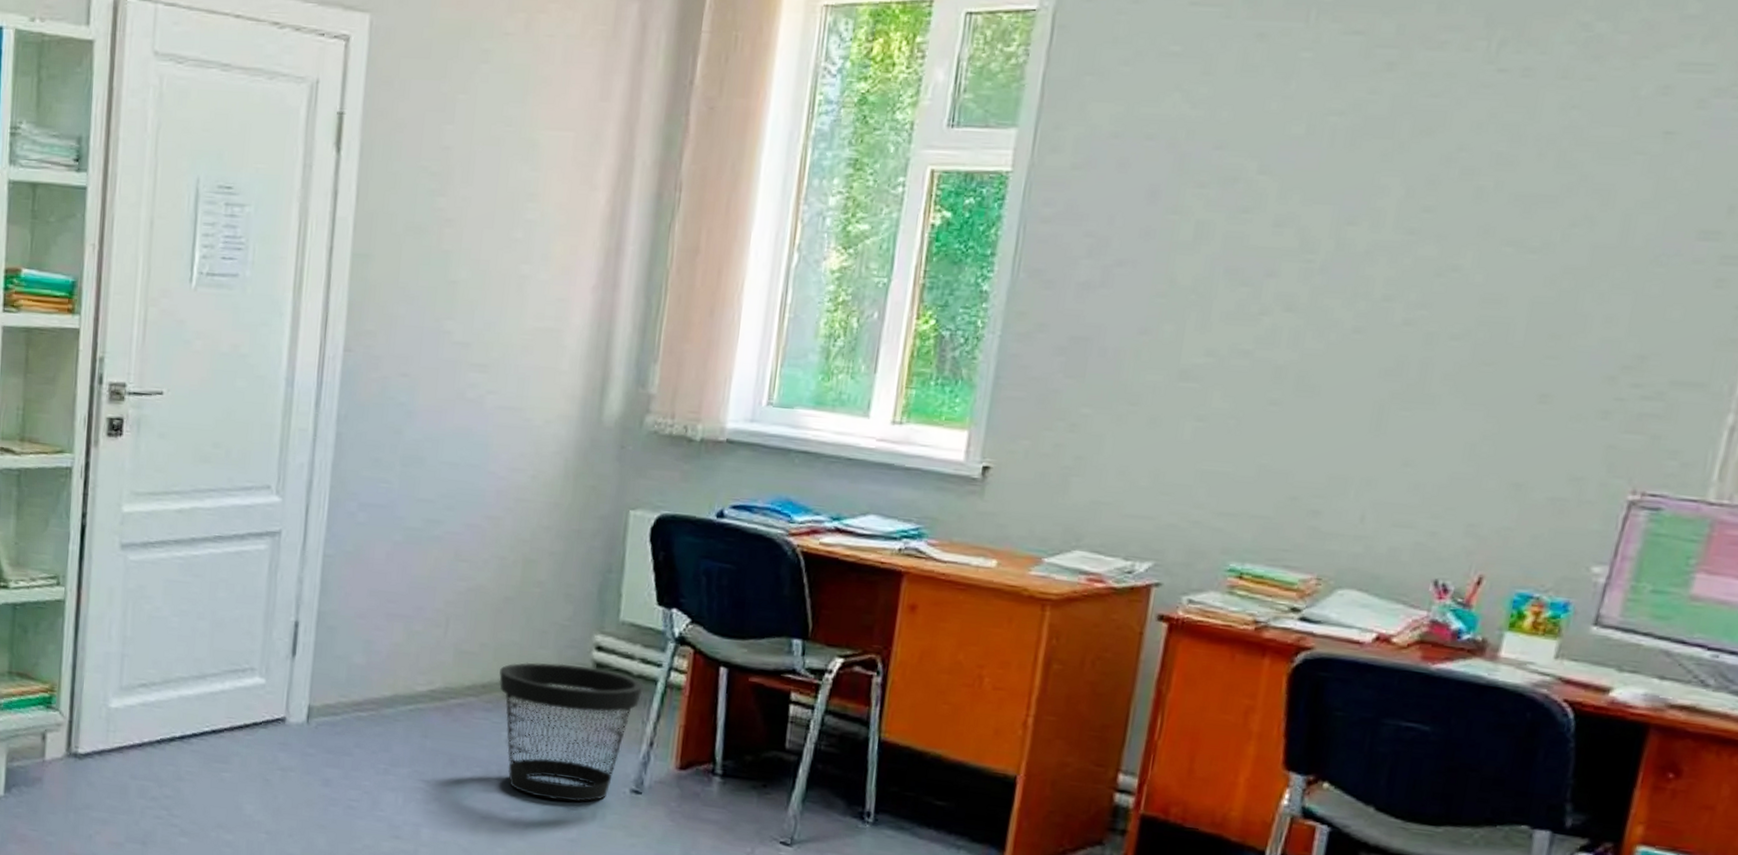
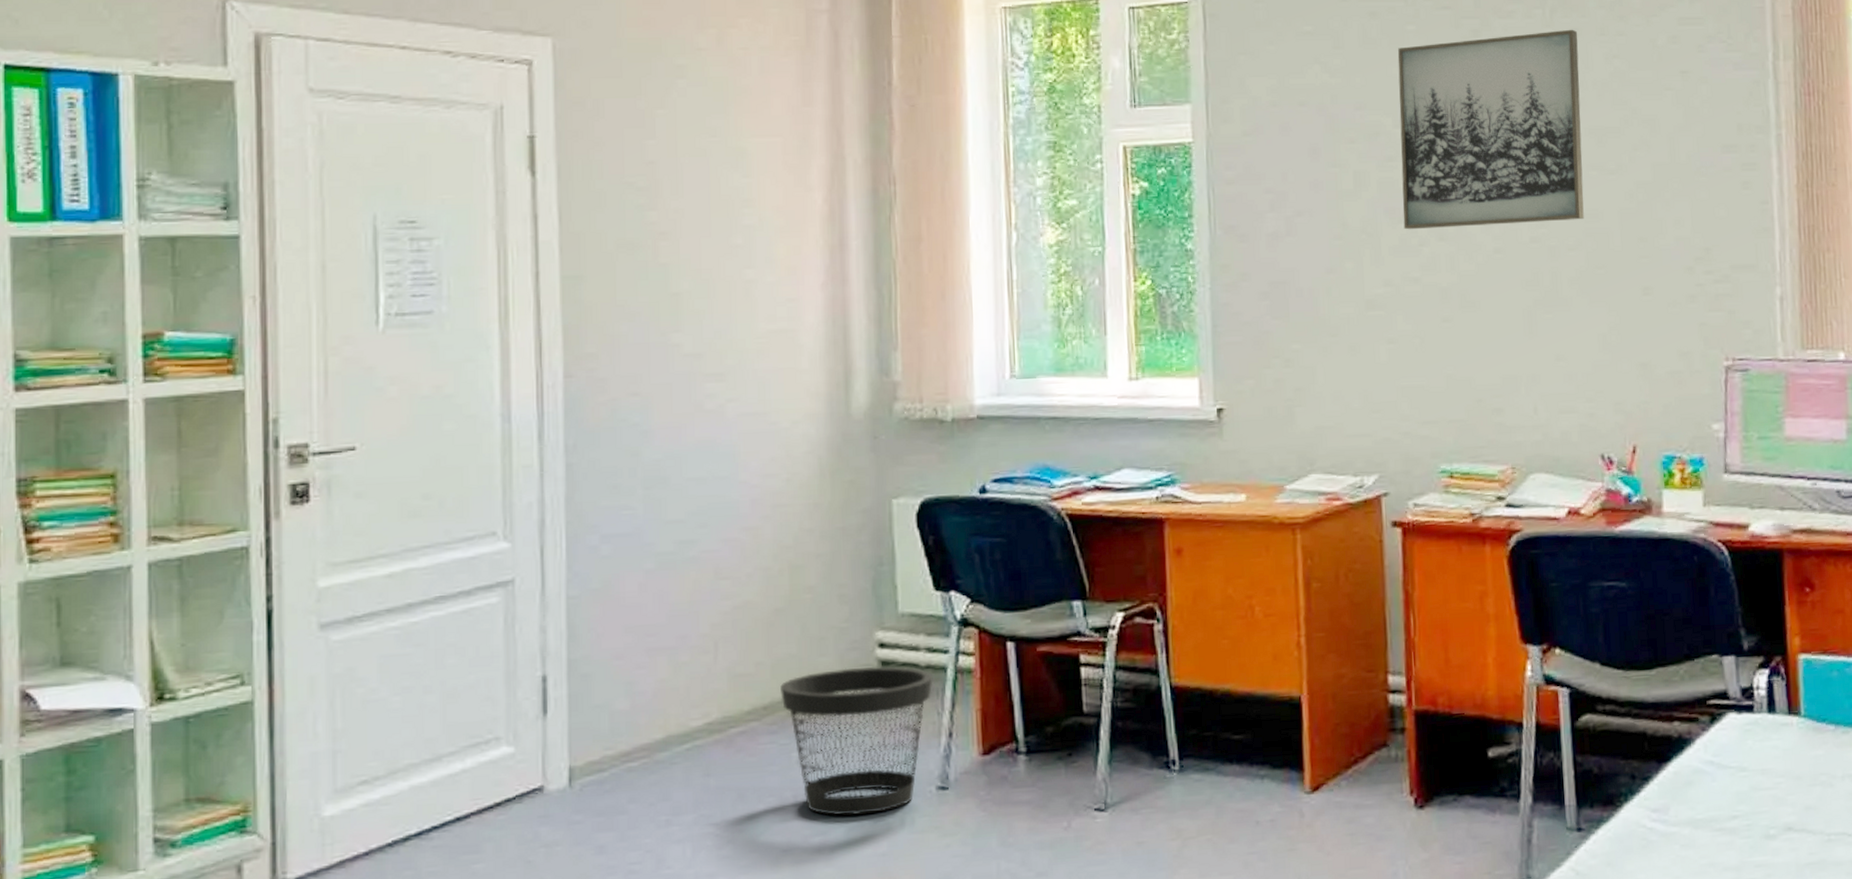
wall art: none [1244,68,1530,305] -> present [1397,29,1584,230]

